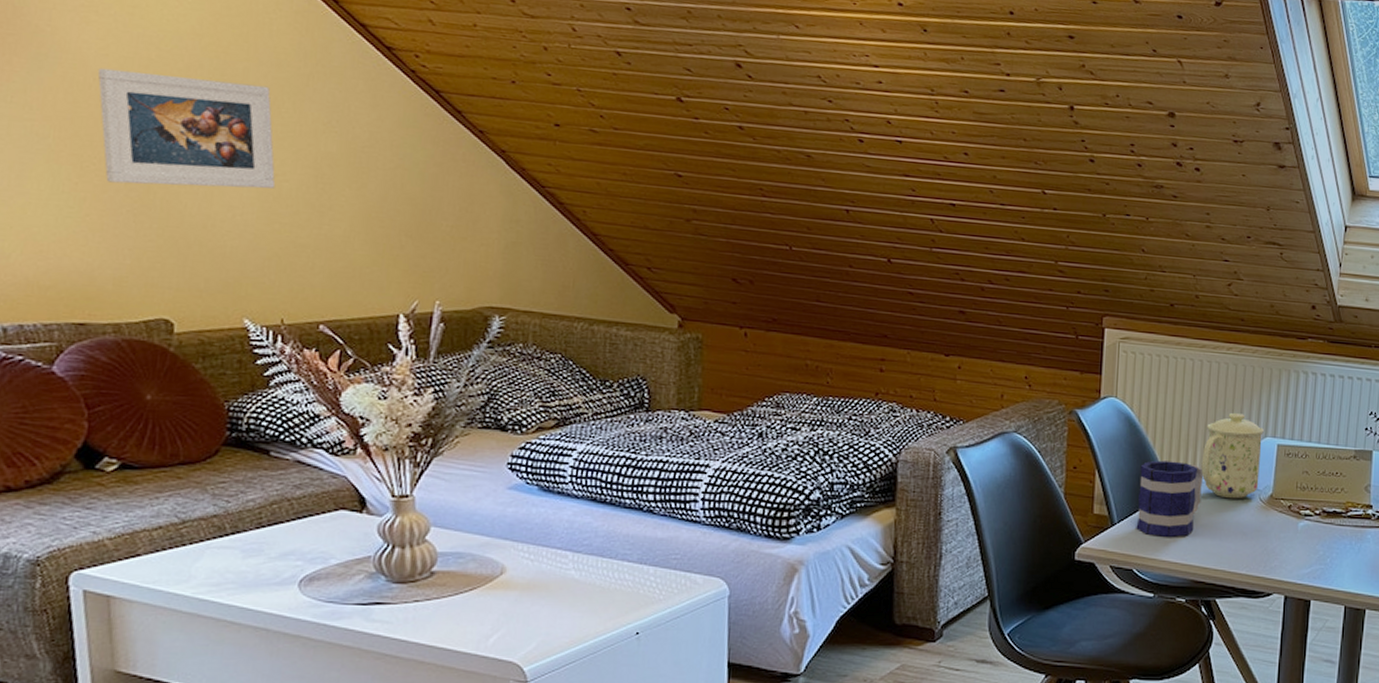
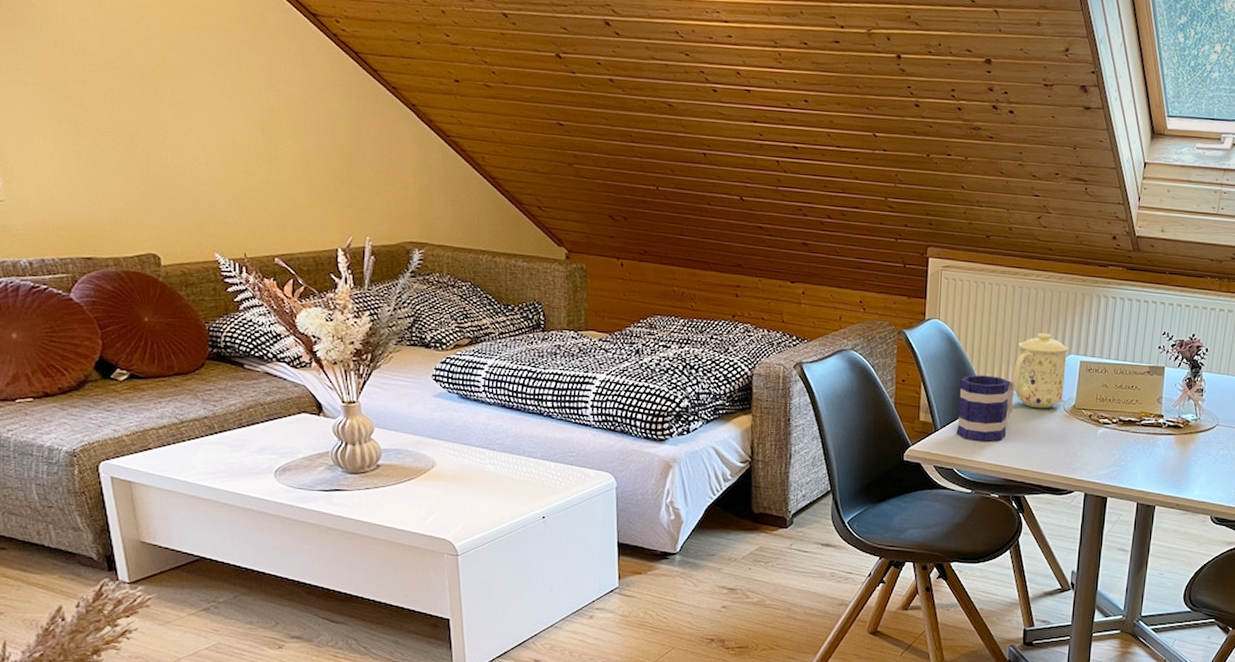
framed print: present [97,67,276,189] -> none [81,37,231,141]

